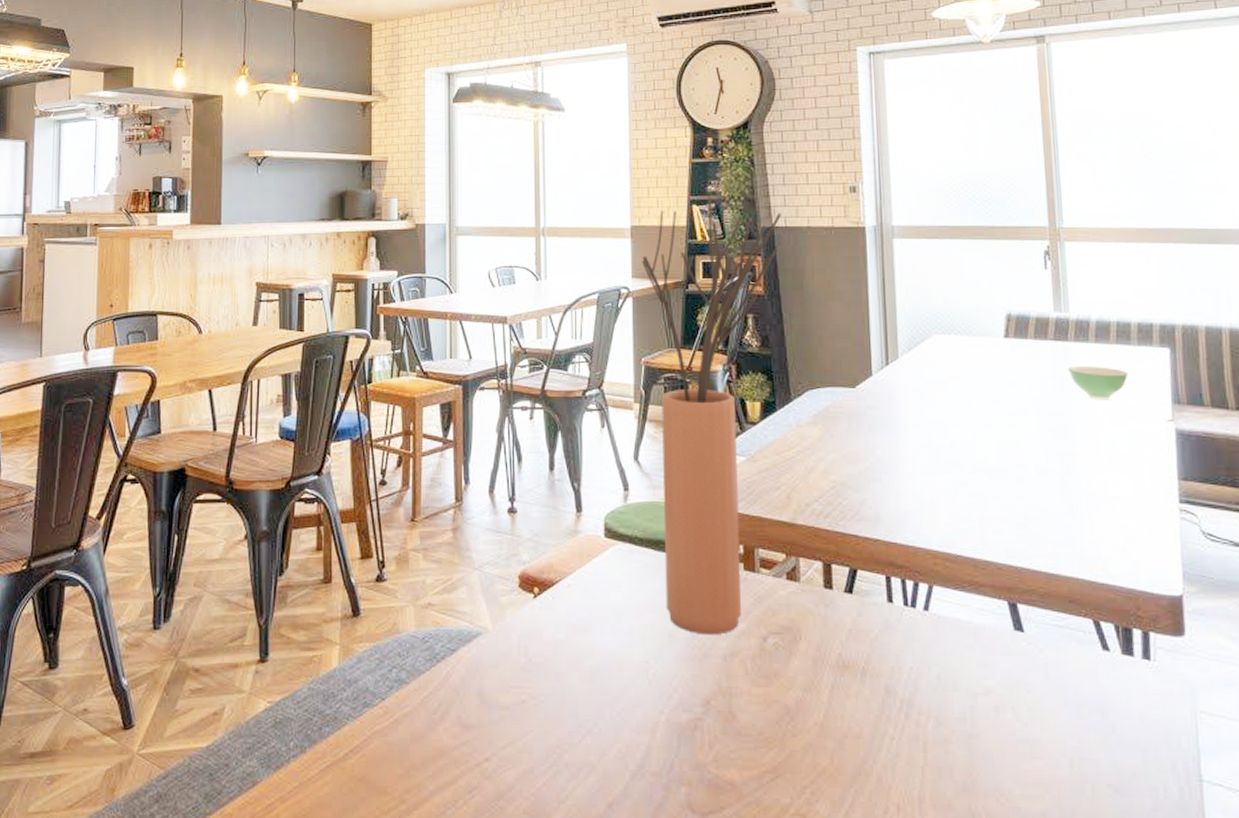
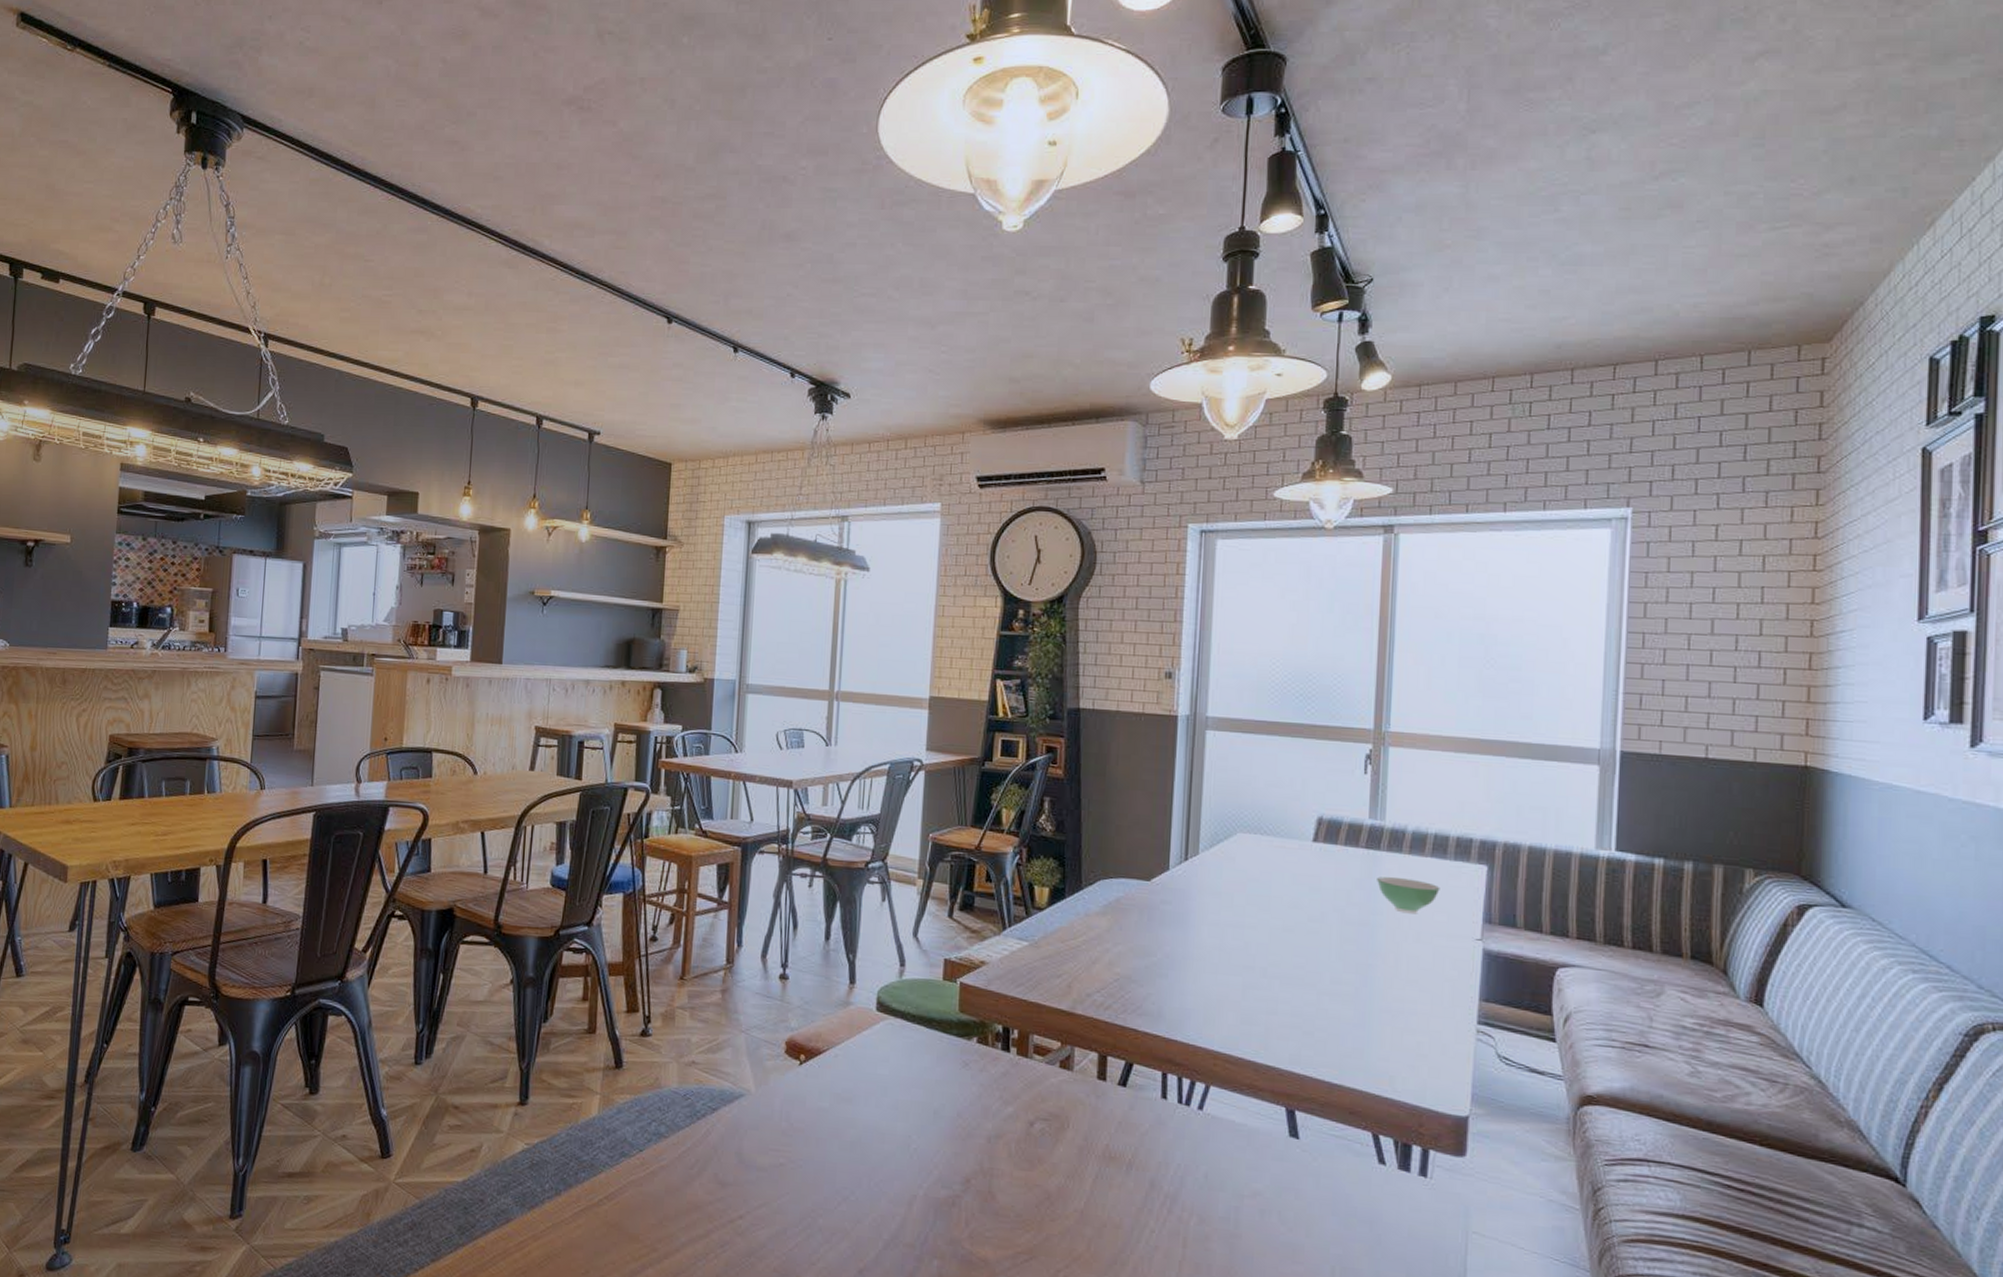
vase: present [642,197,782,635] -> none [933,672,1091,1116]

